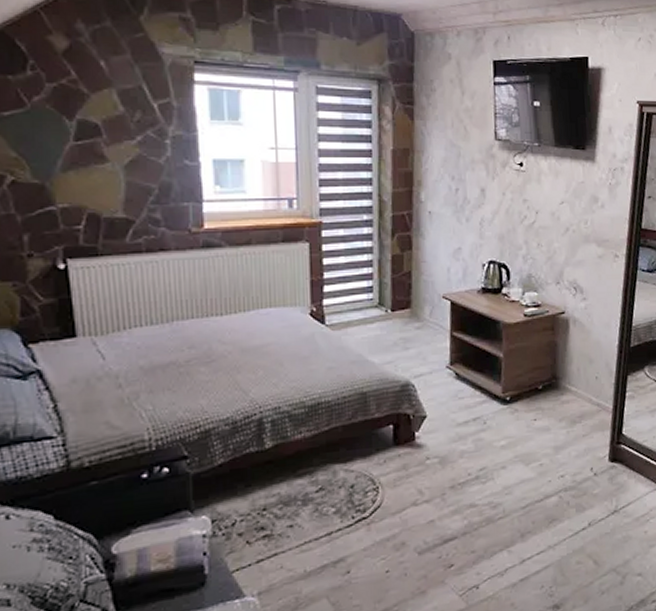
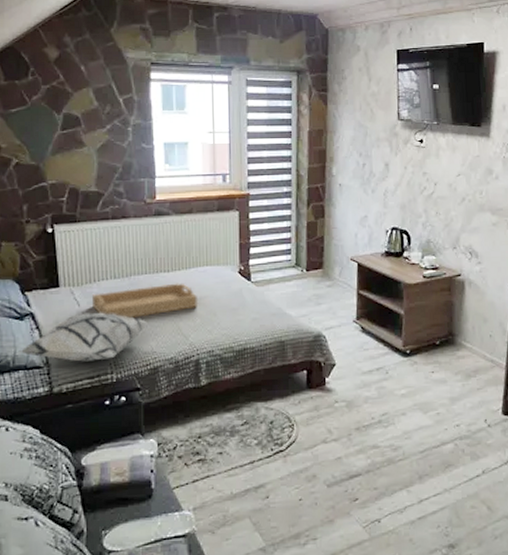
decorative pillow: none [21,366,197,429] -> present [18,312,149,362]
serving tray: none [122,328,261,373] -> present [92,283,199,318]

